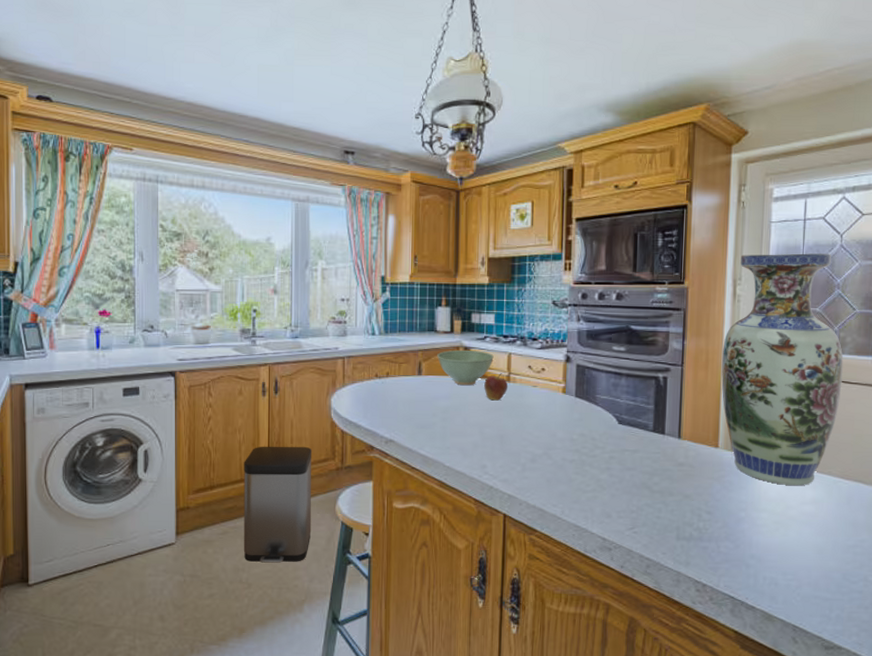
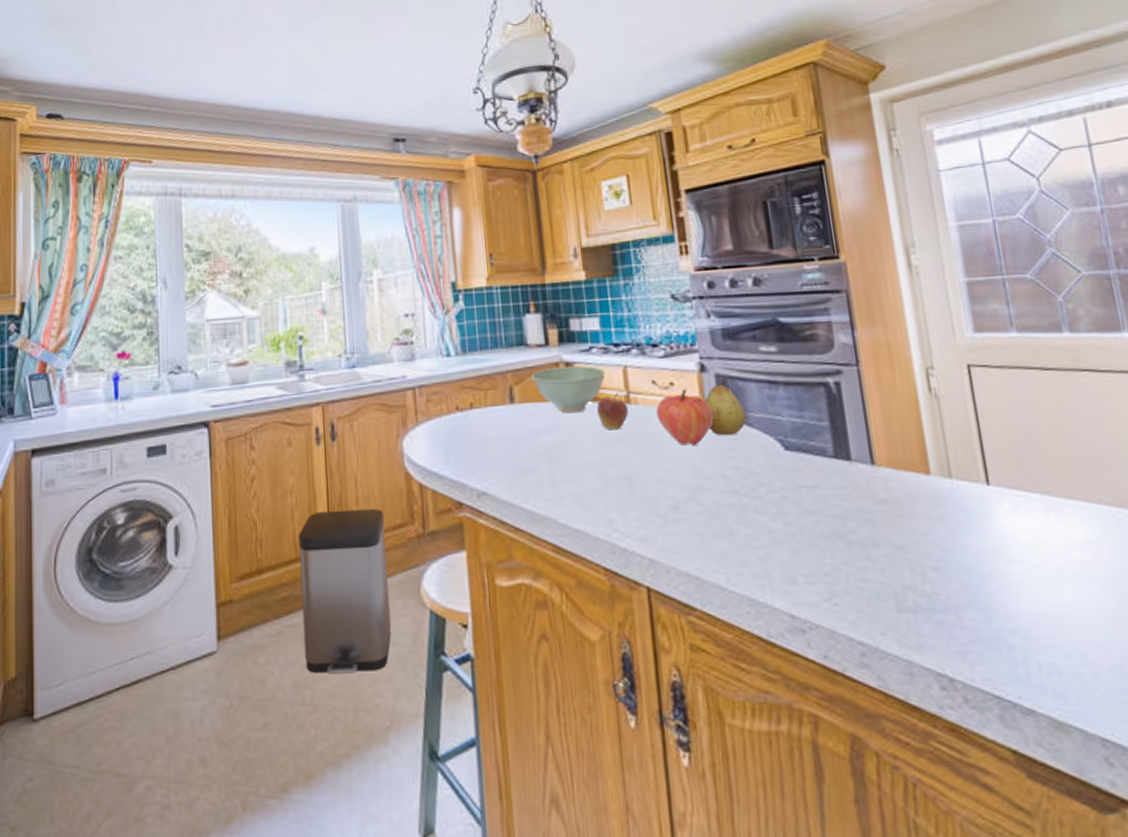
fruit: none [528,374,571,416] -> present [655,389,714,446]
fruit: none [566,367,594,411] -> present [705,376,747,436]
vase: present [721,253,844,486] -> none [907,203,1091,523]

